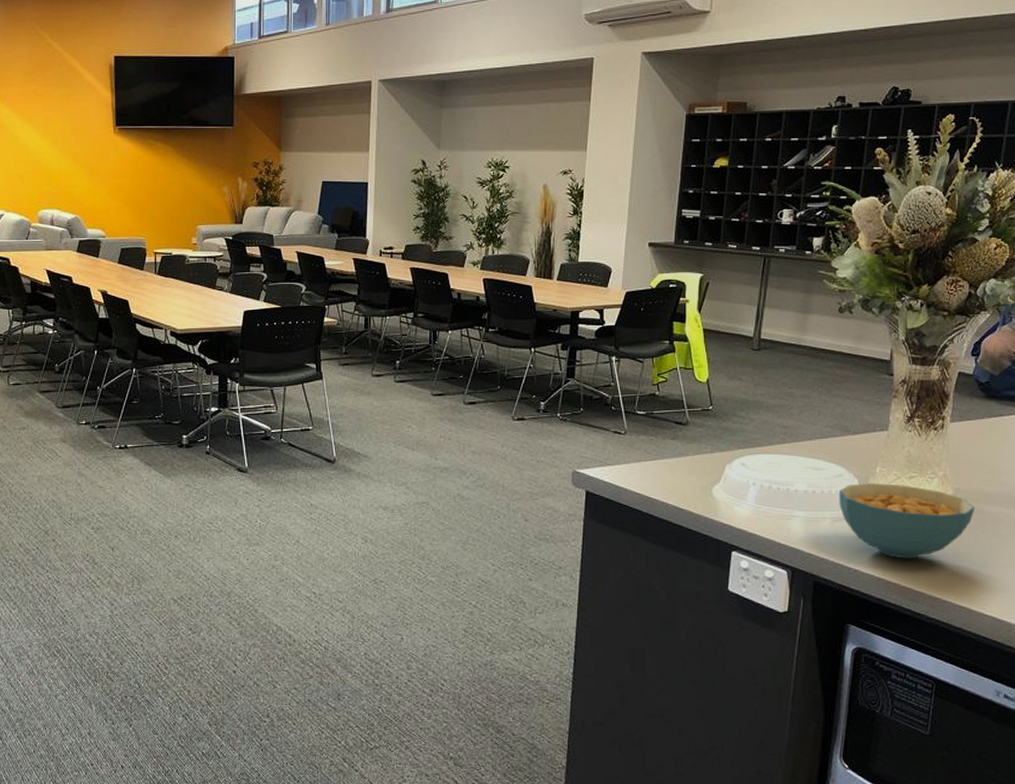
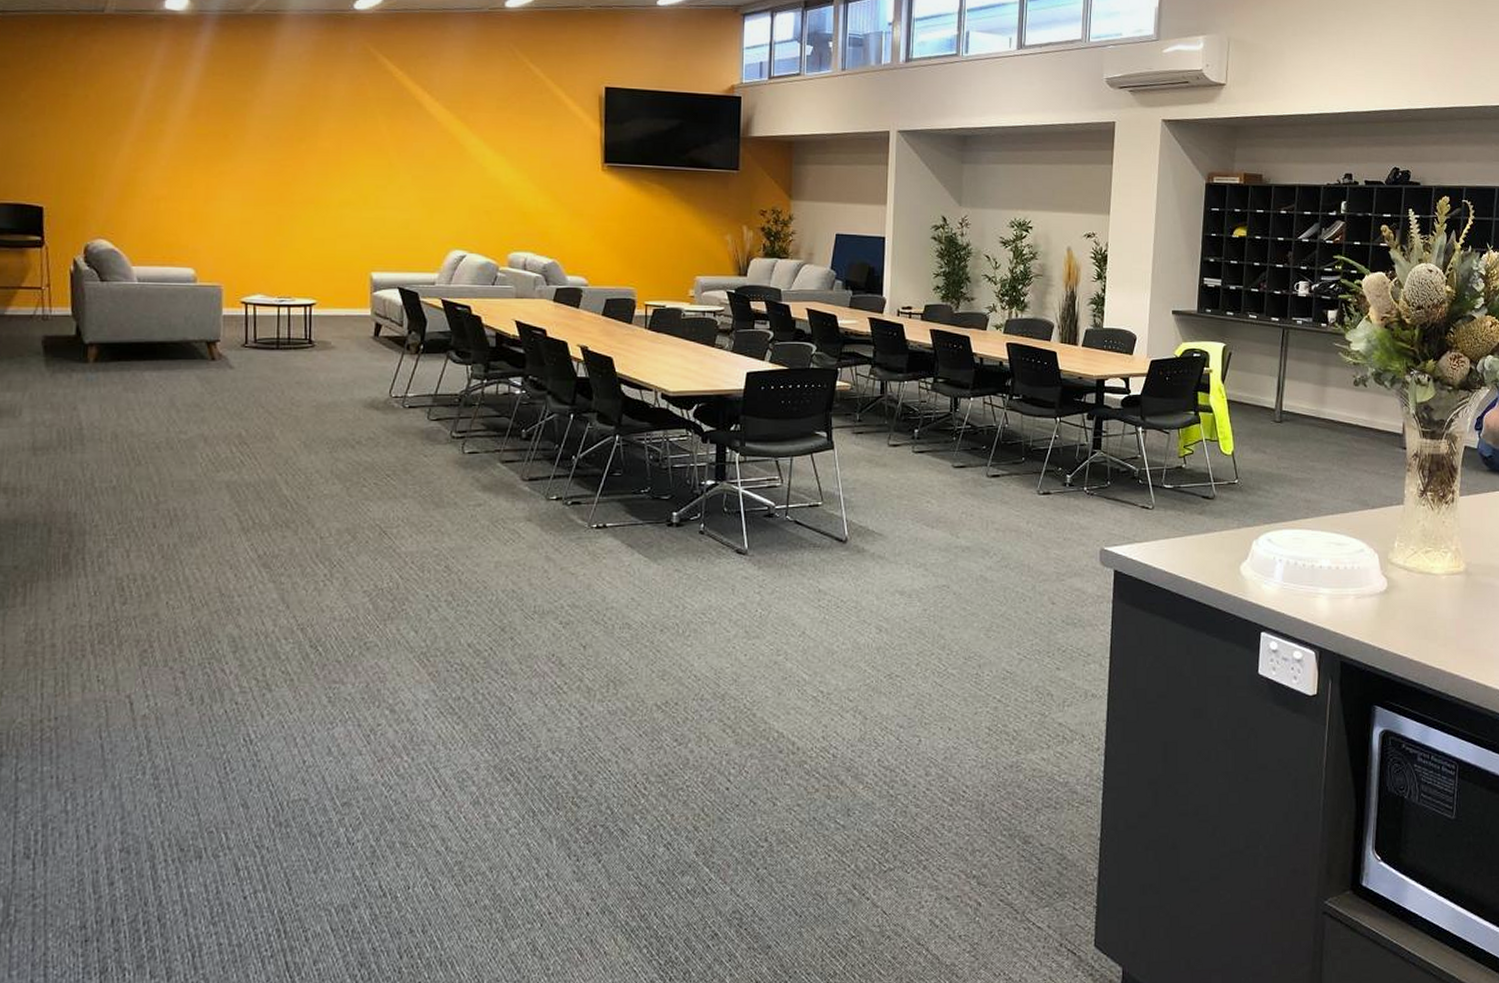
cereal bowl: present [839,483,976,559] -> none [1361,558,1486,636]

